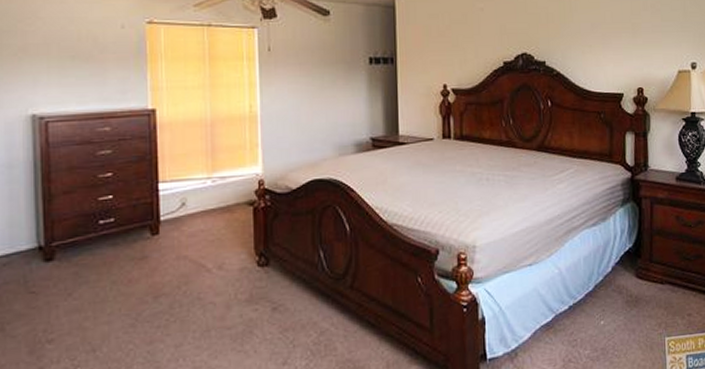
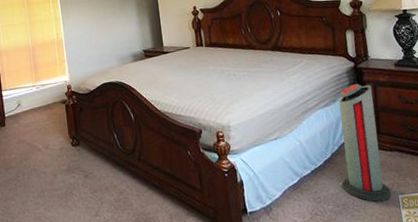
air purifier: none [603,199,658,345] -> present [339,84,392,202]

